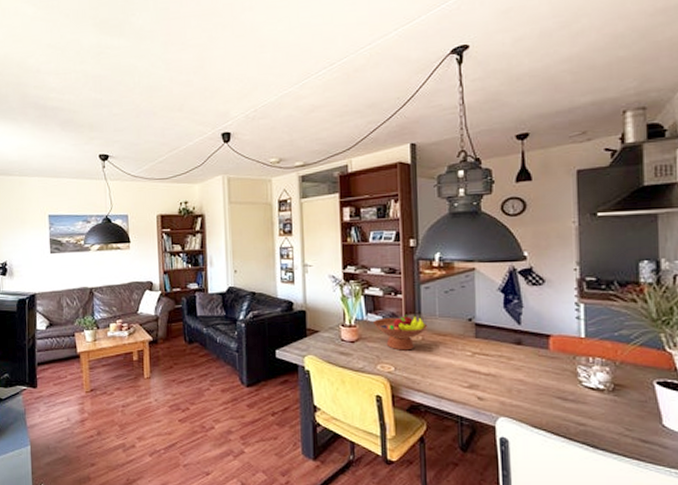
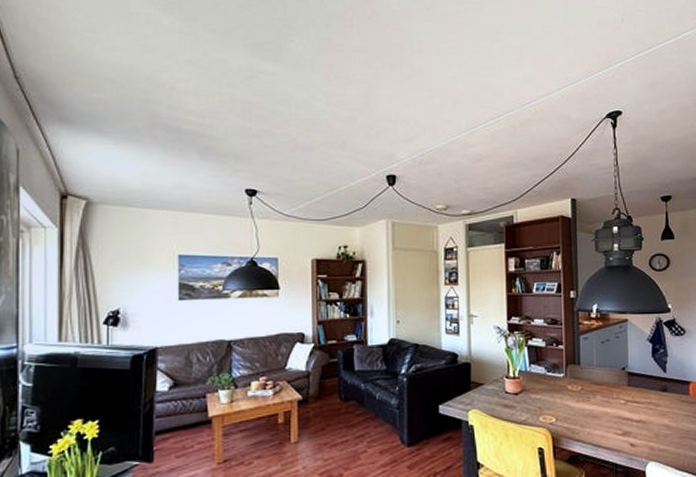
fruit bowl: present [372,314,428,351] -> none [535,364,587,401]

